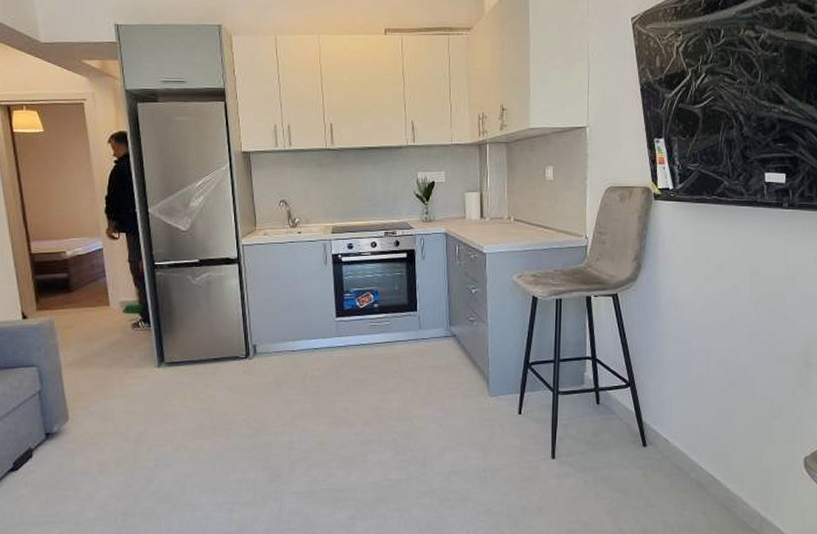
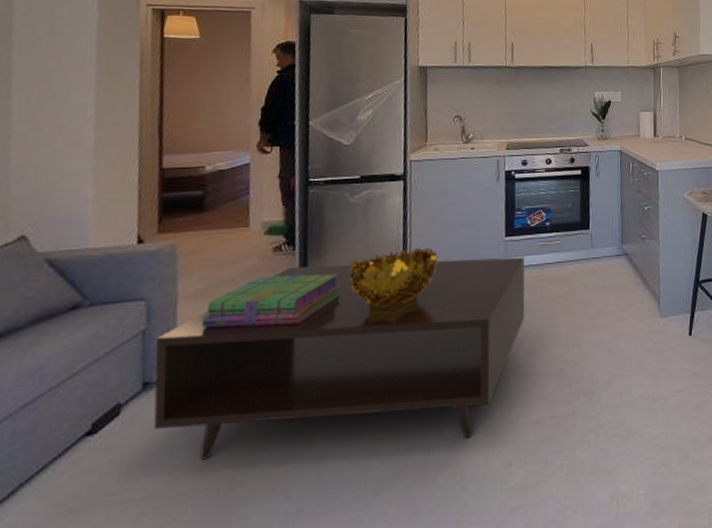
coffee table: none [50,336,358,496] -> present [153,257,525,460]
stack of books: none [83,348,194,391] -> present [201,274,341,328]
decorative bowl: none [197,326,276,385] -> present [348,247,438,315]

